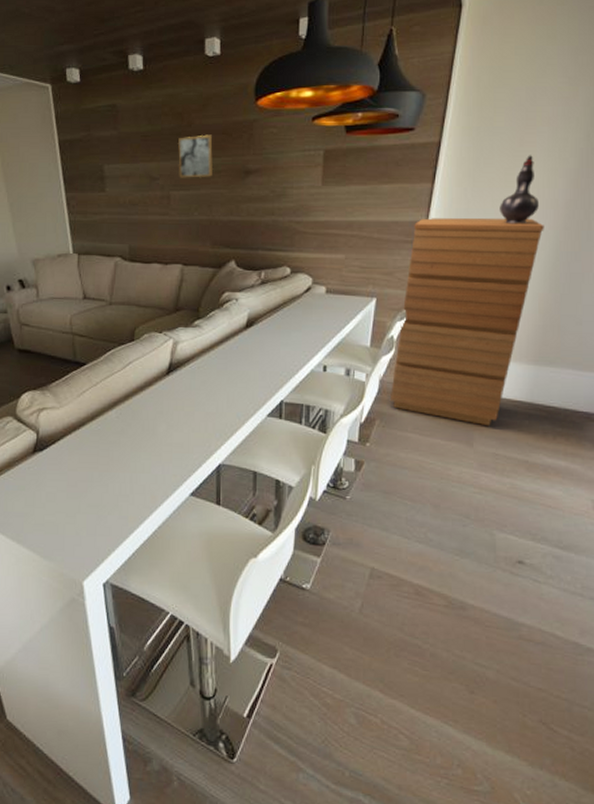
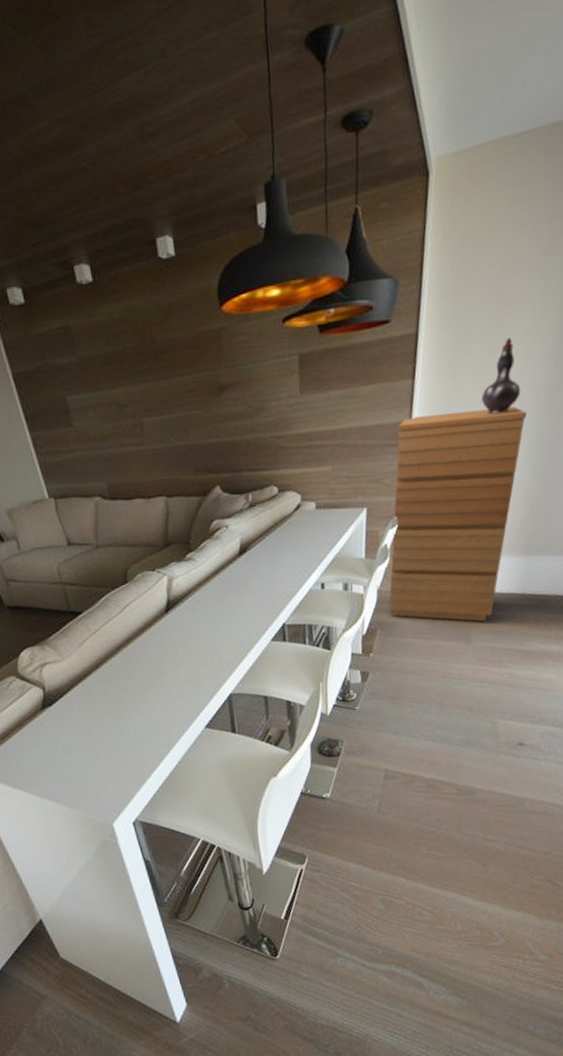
wall art: present [177,134,214,178] -> none [142,350,185,402]

